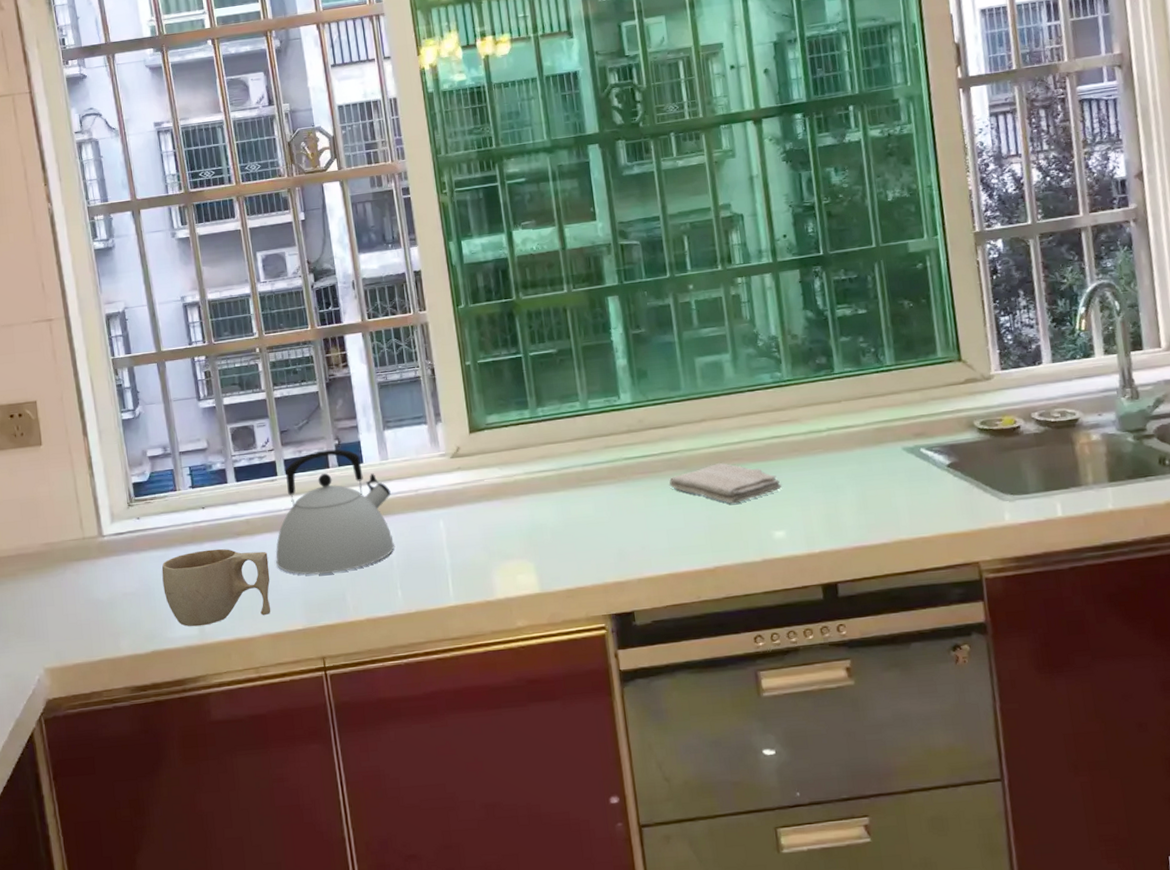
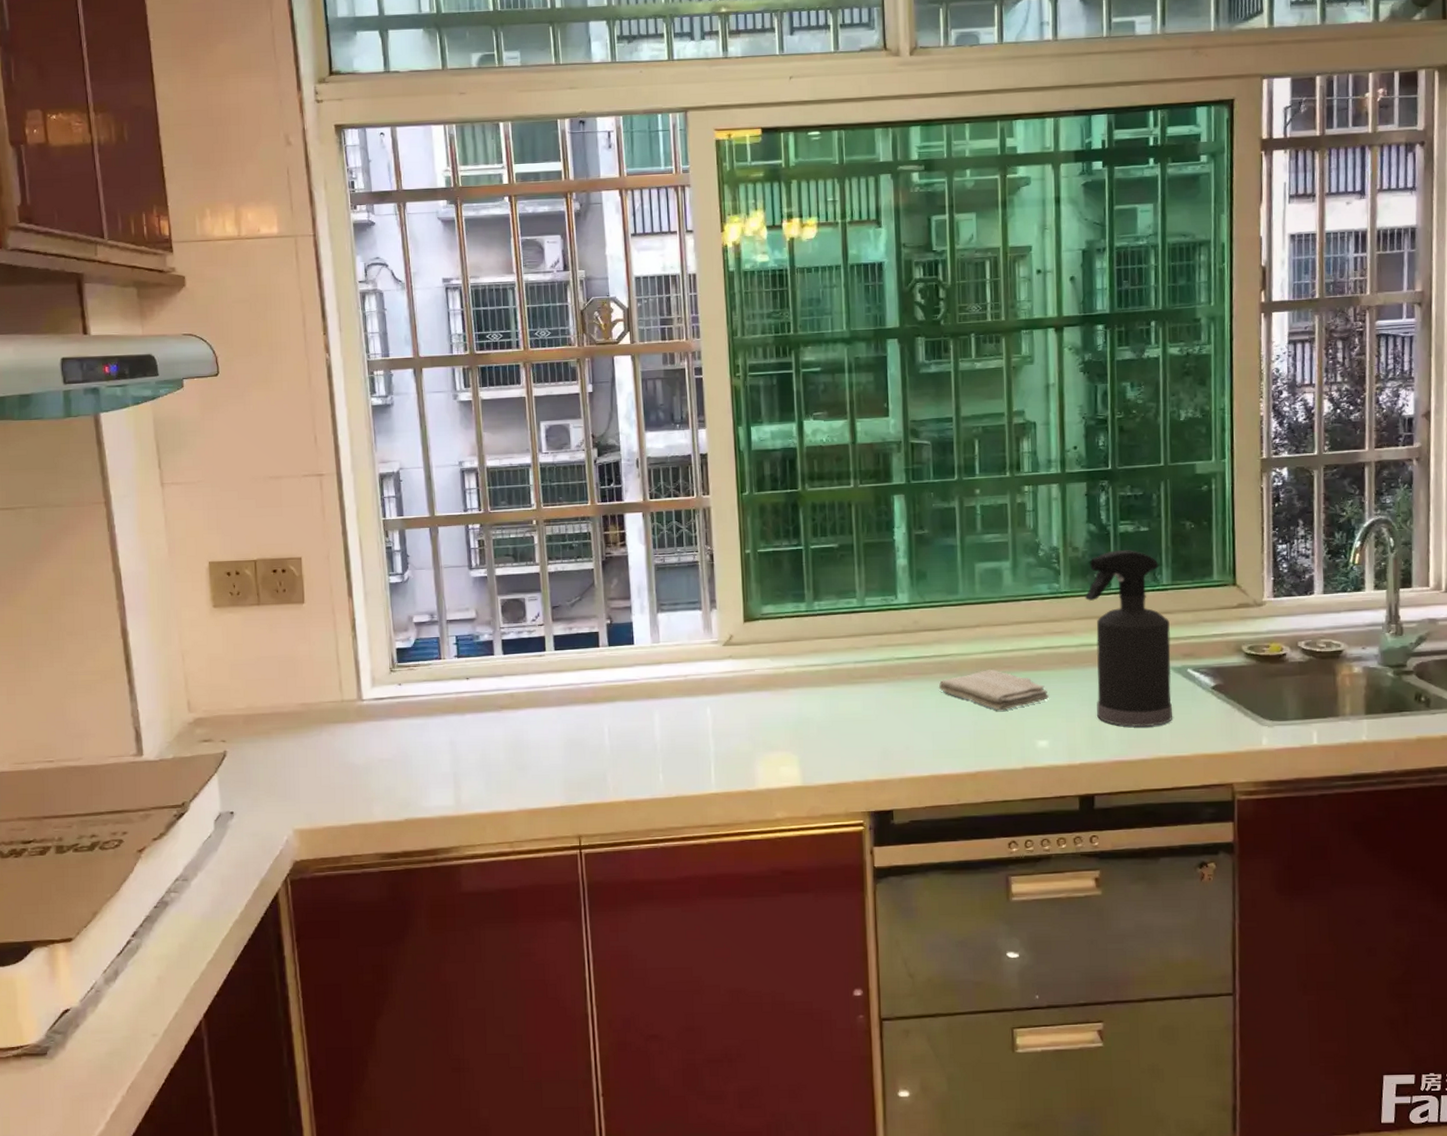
cup: present [161,548,271,627] -> none [421,720,531,798]
kettle: present [276,449,394,575] -> none [538,628,660,754]
spray bottle: none [808,333,910,511] -> present [1084,550,1172,727]

